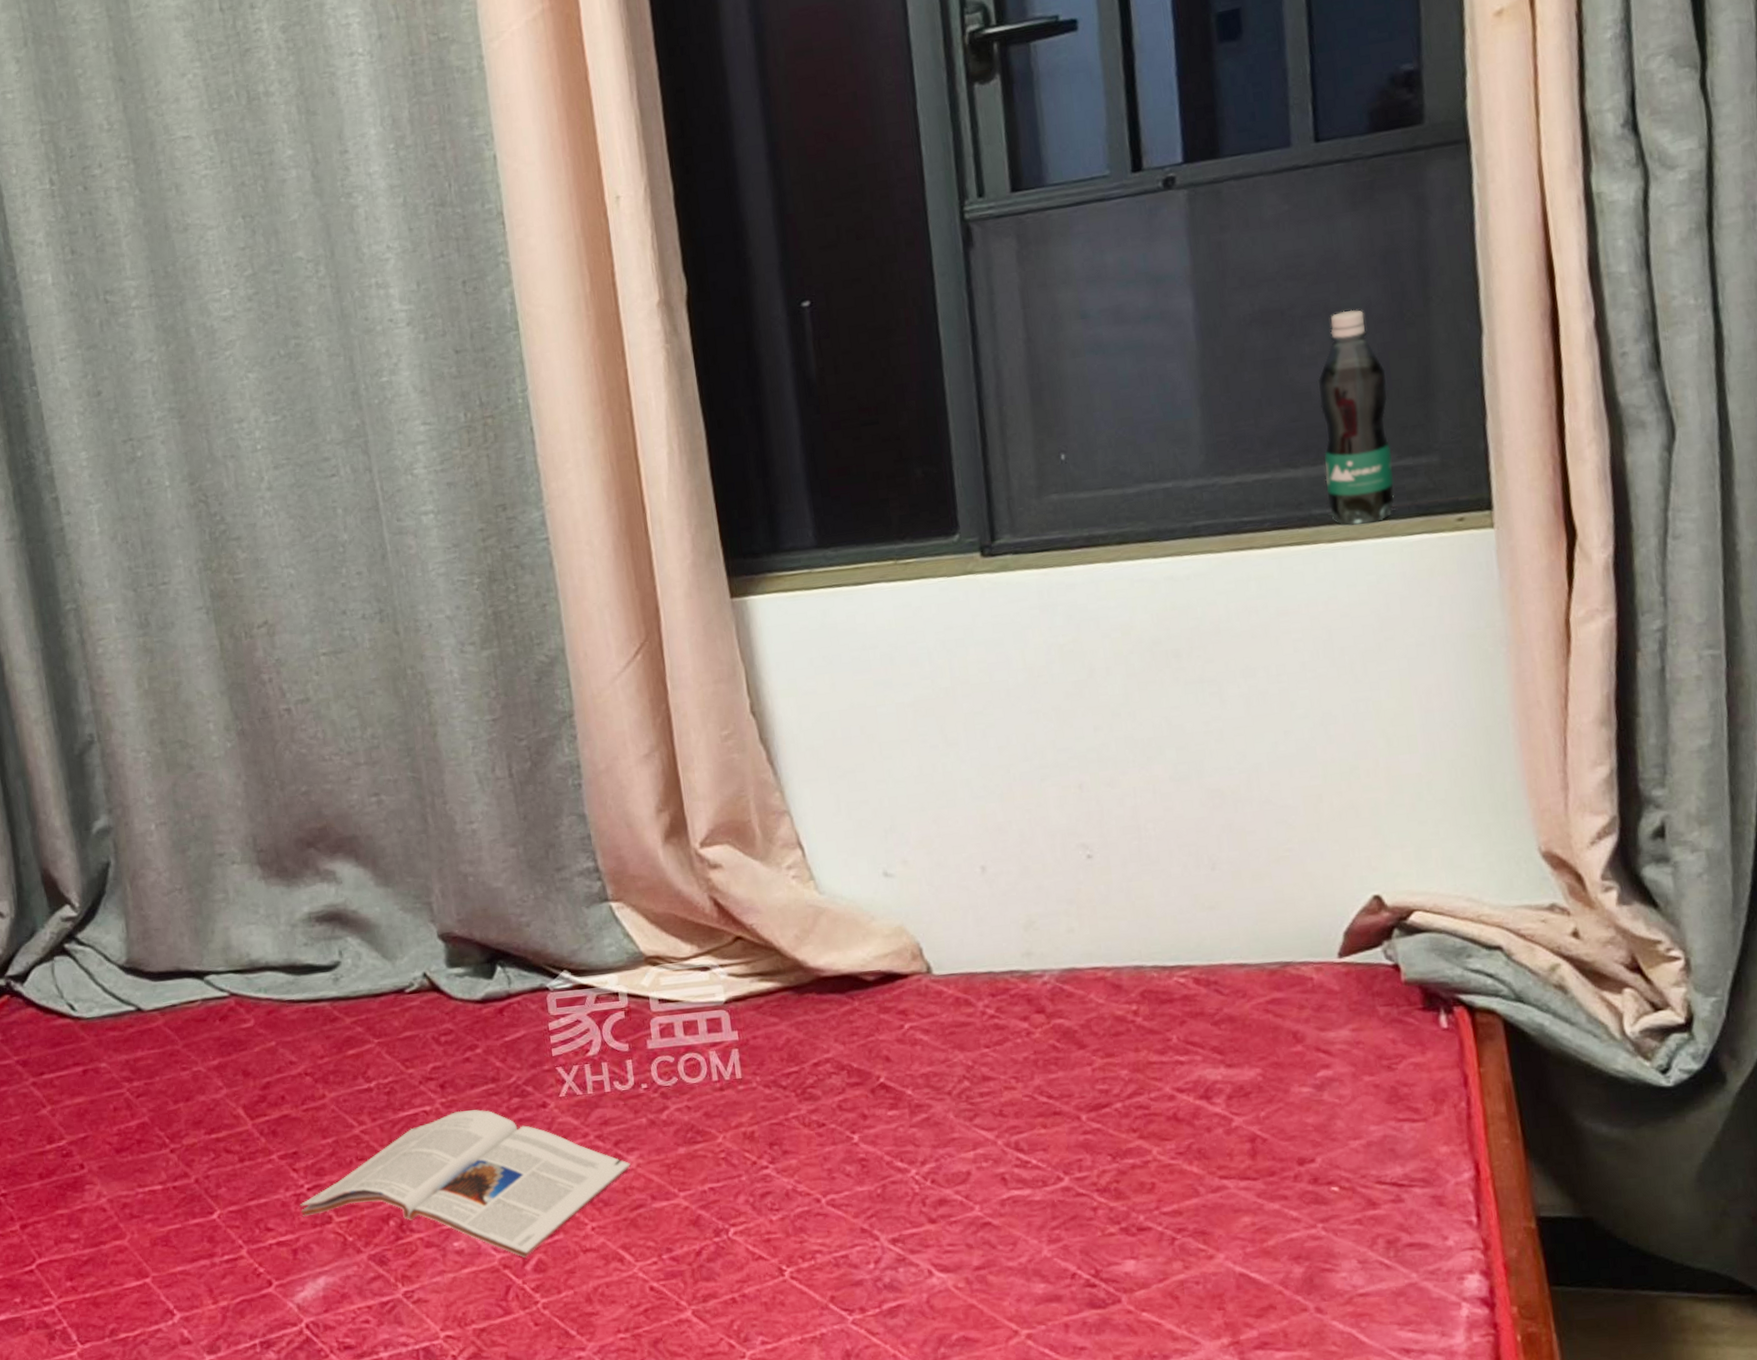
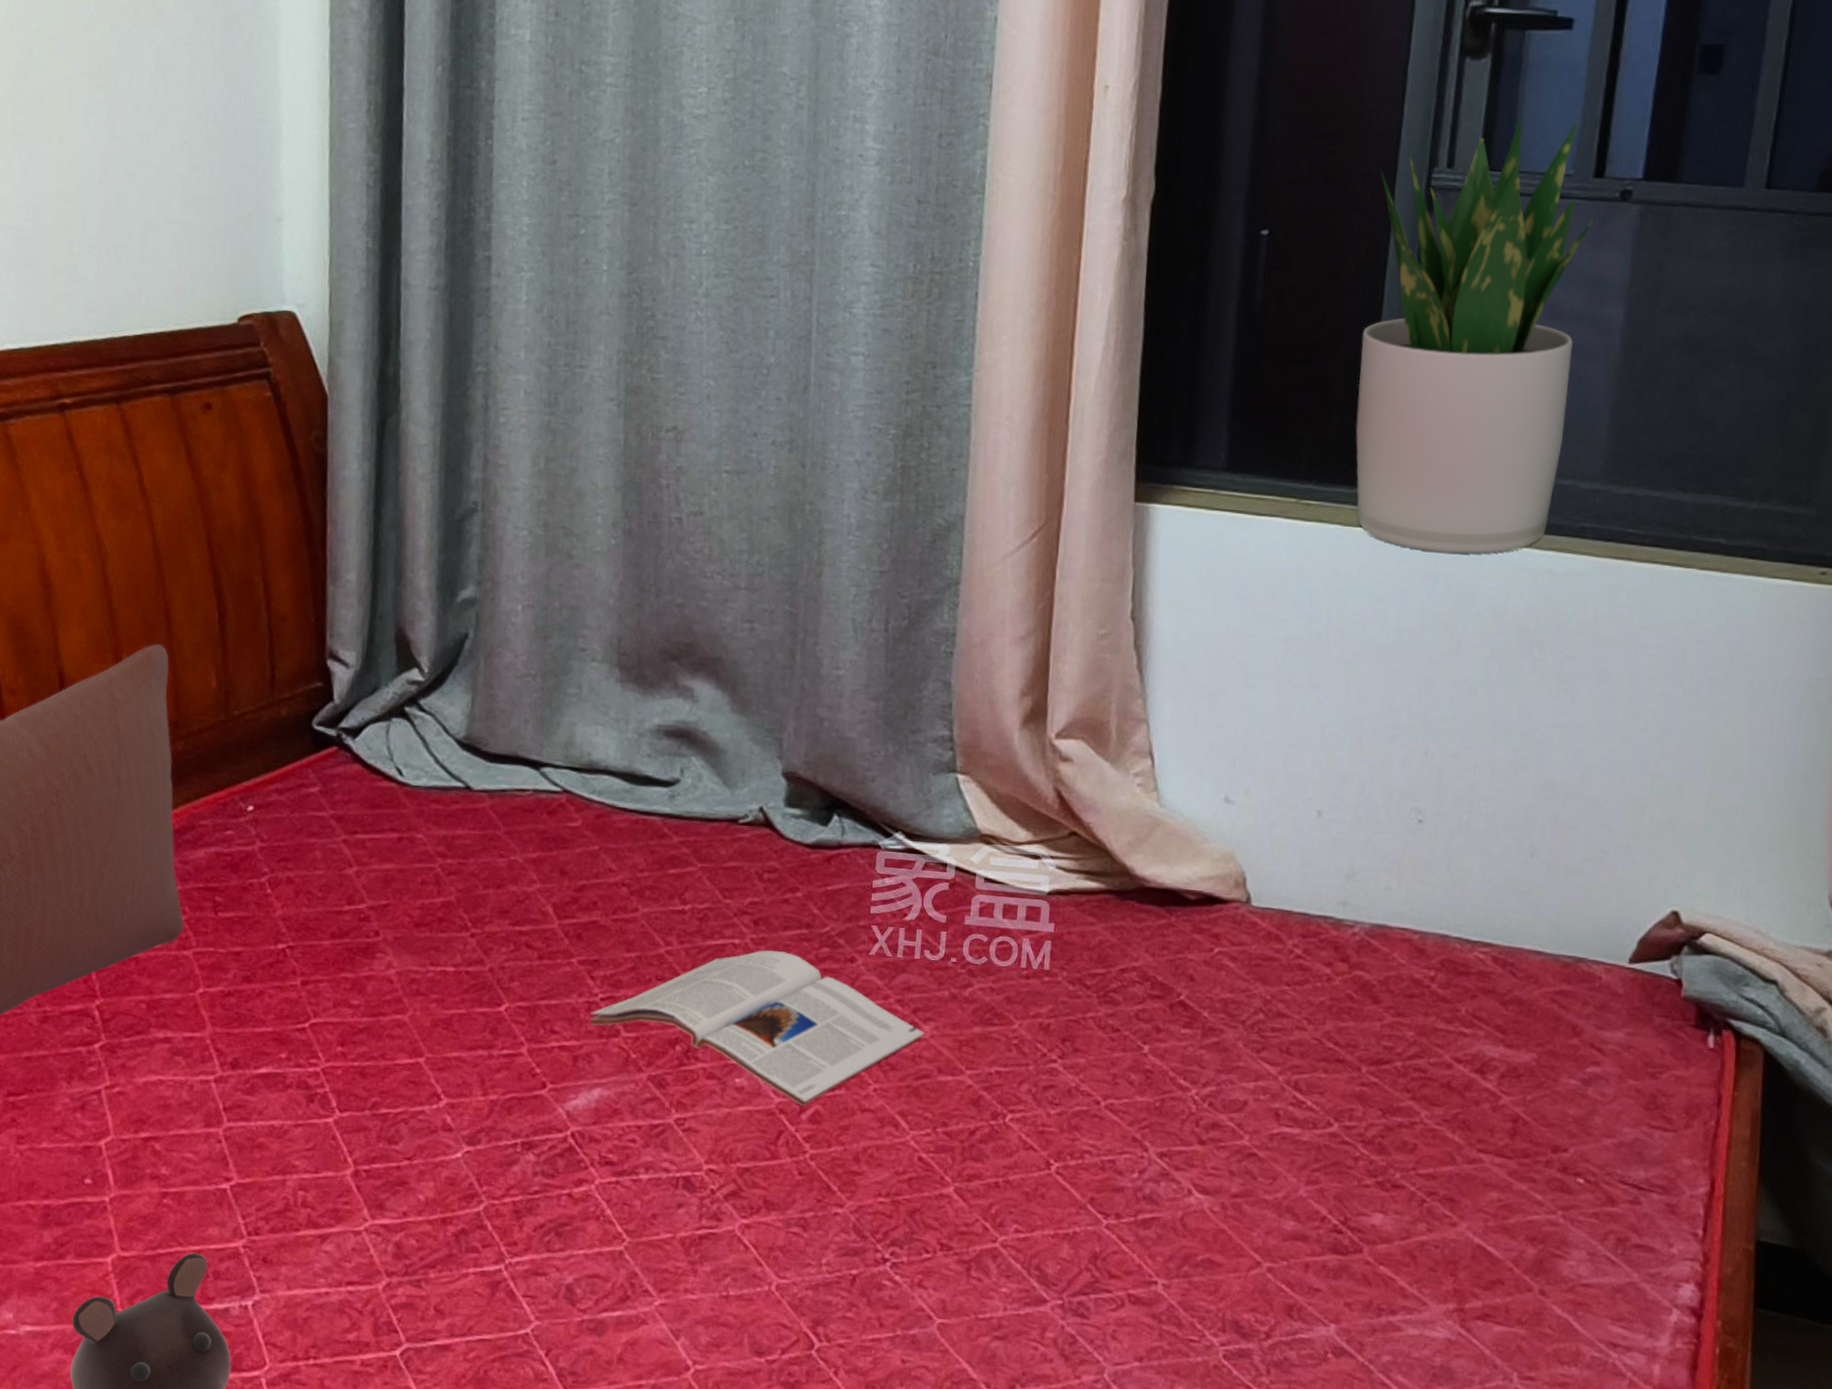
planter: none [910,120,1158,585] -> present [1355,118,1594,554]
bottle: present [1319,309,1395,526] -> none [1707,353,1785,560]

